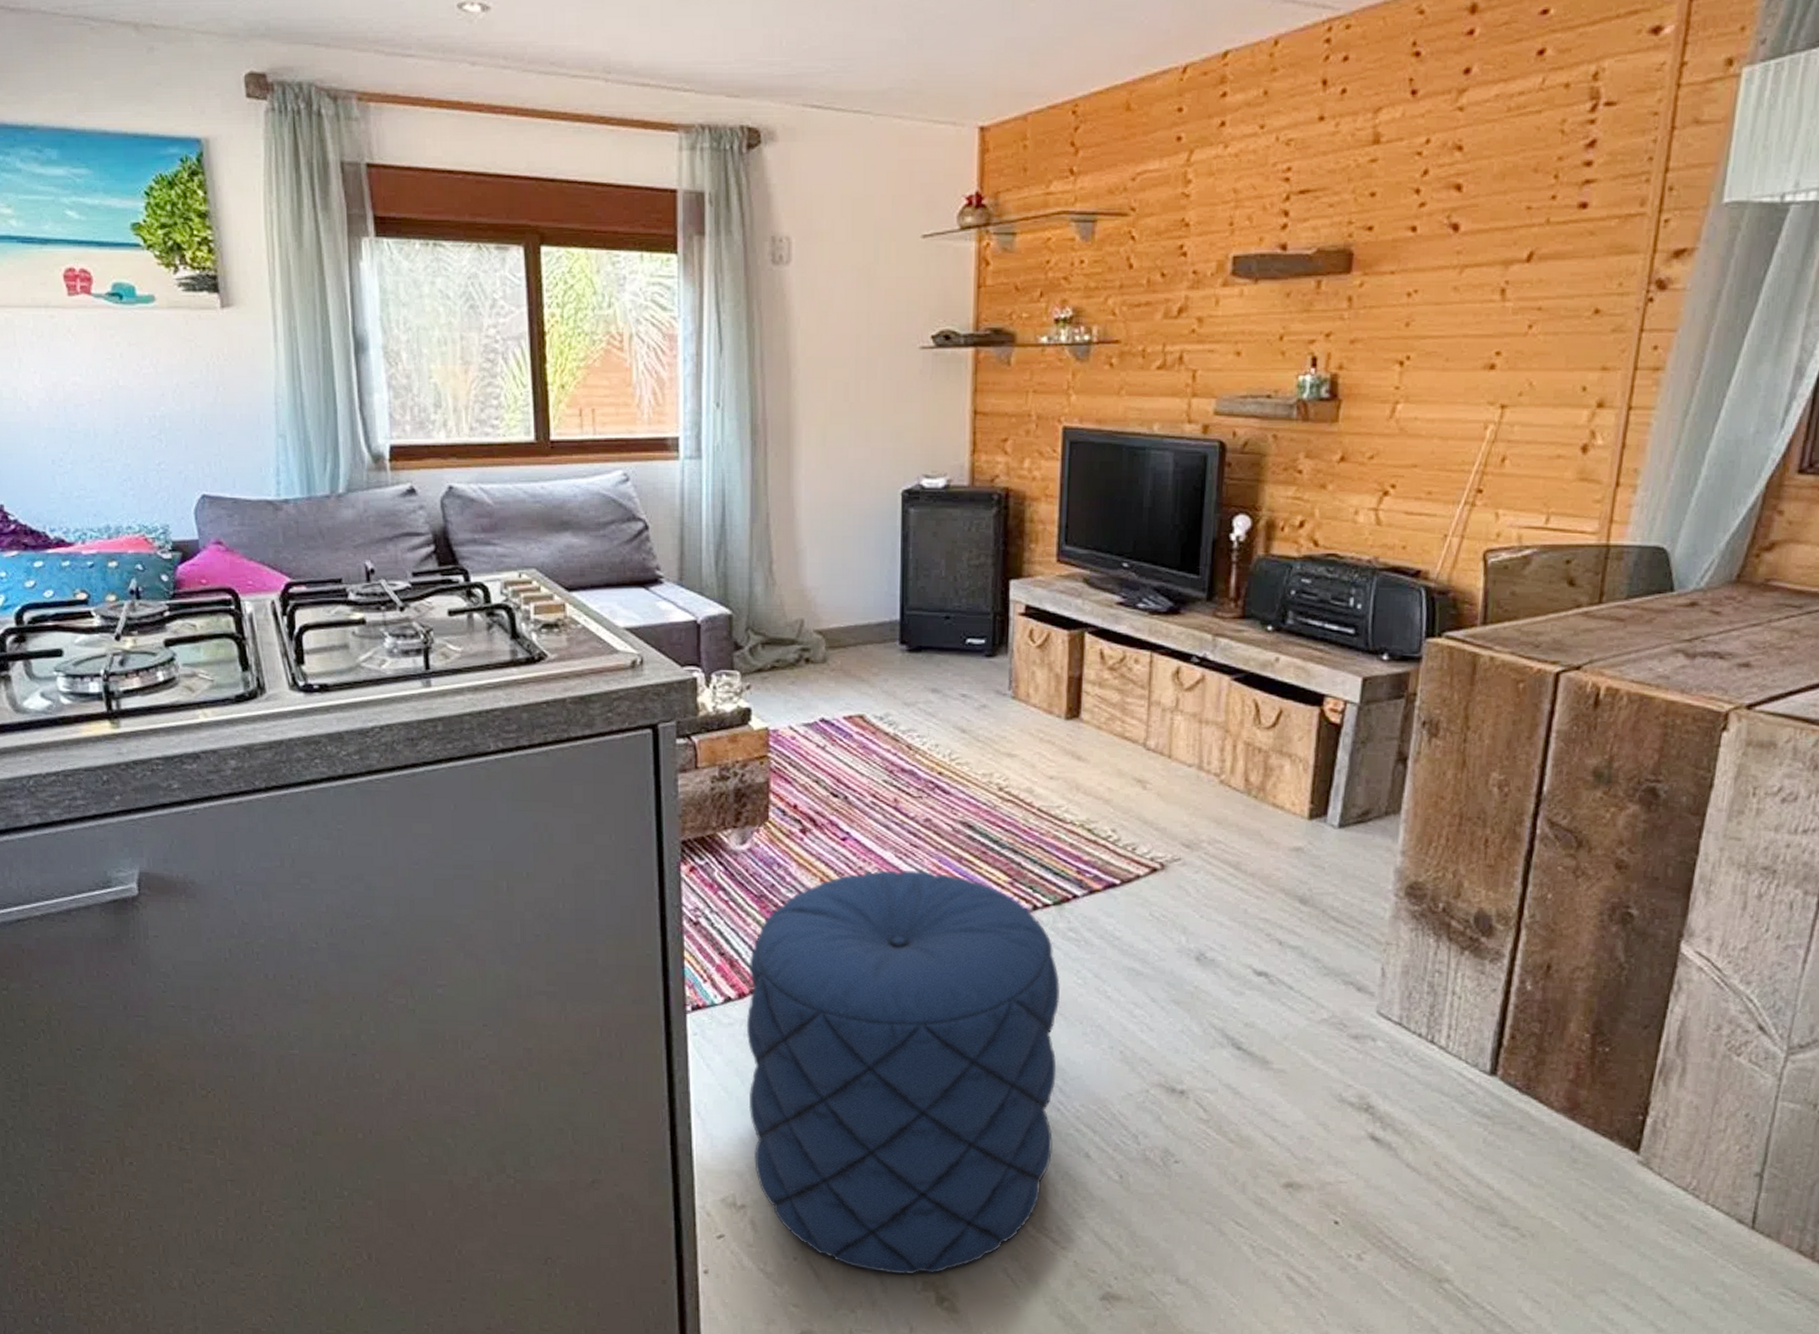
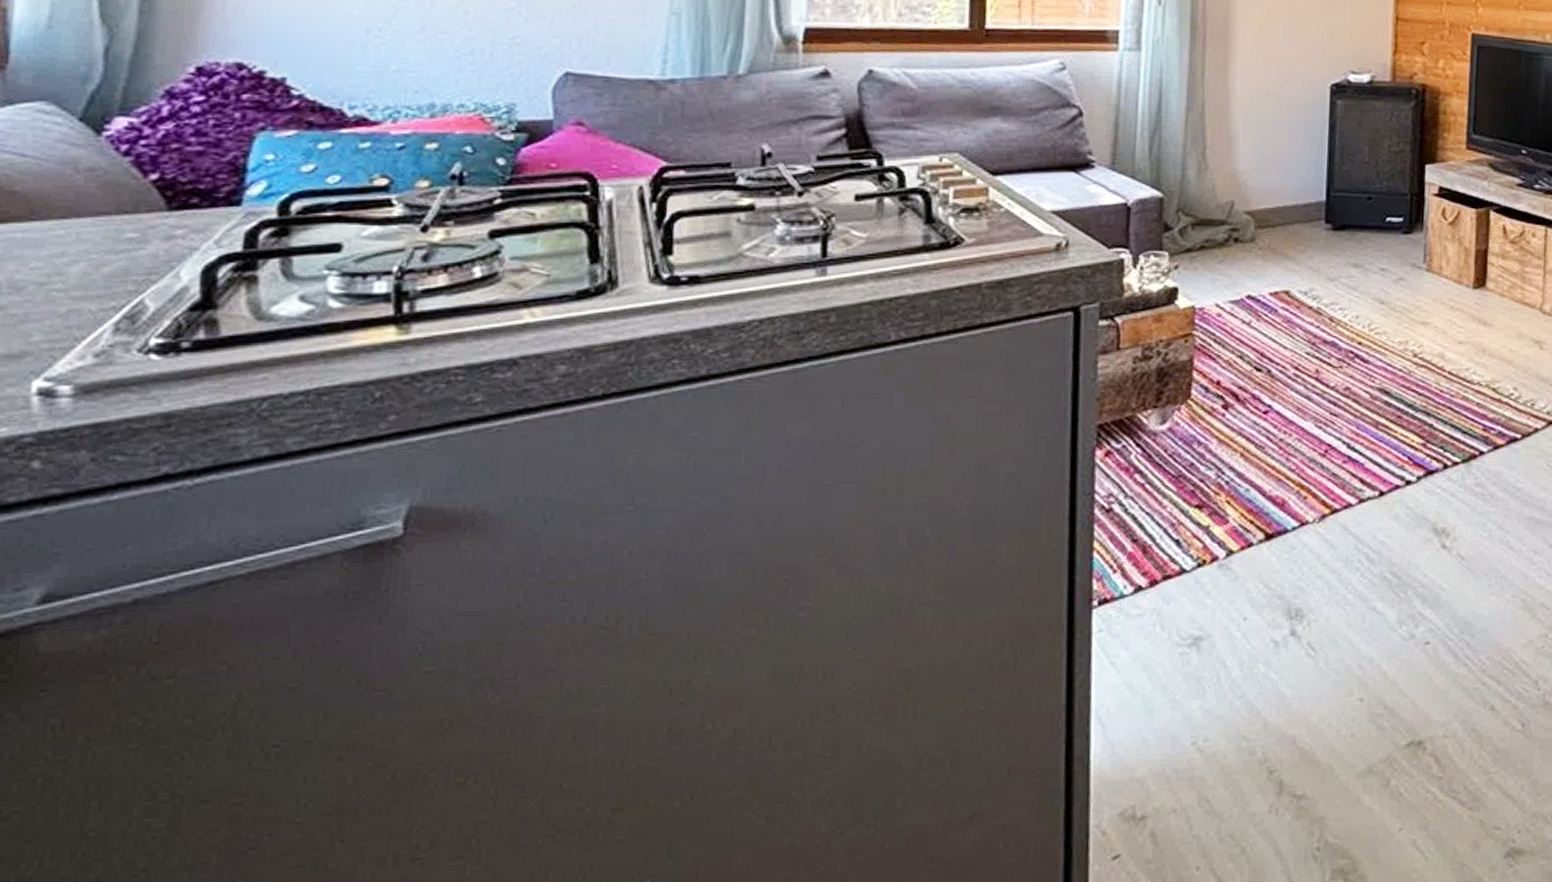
pouf: present [746,869,1061,1275] -> none [1154,438,1468,868]

